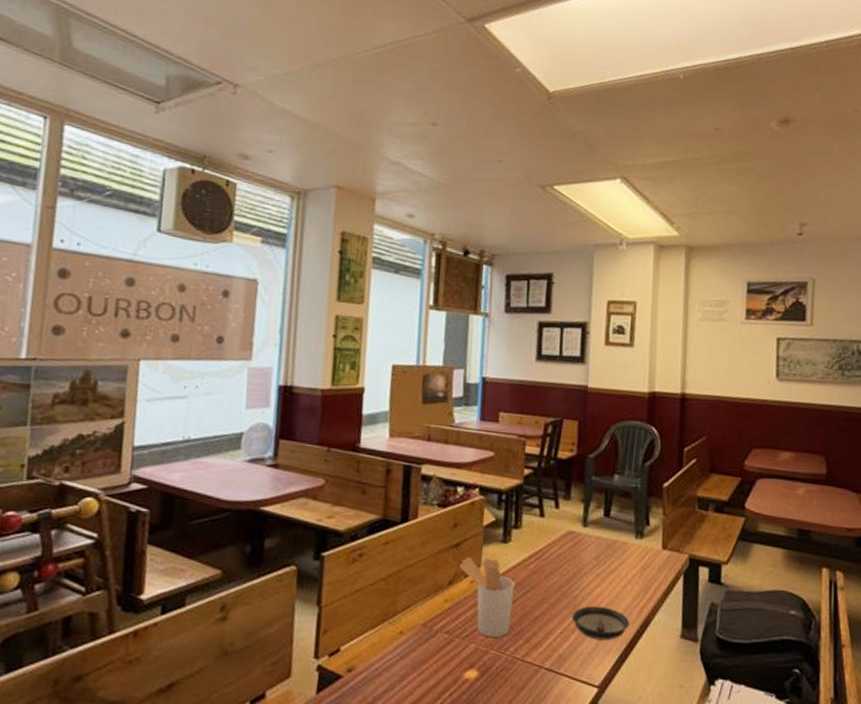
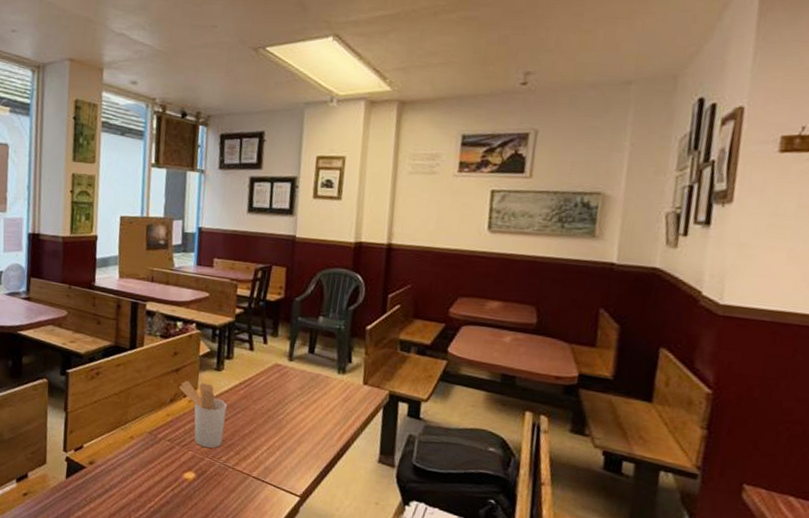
saucer: present [572,605,630,641] -> none [277,428,331,459]

